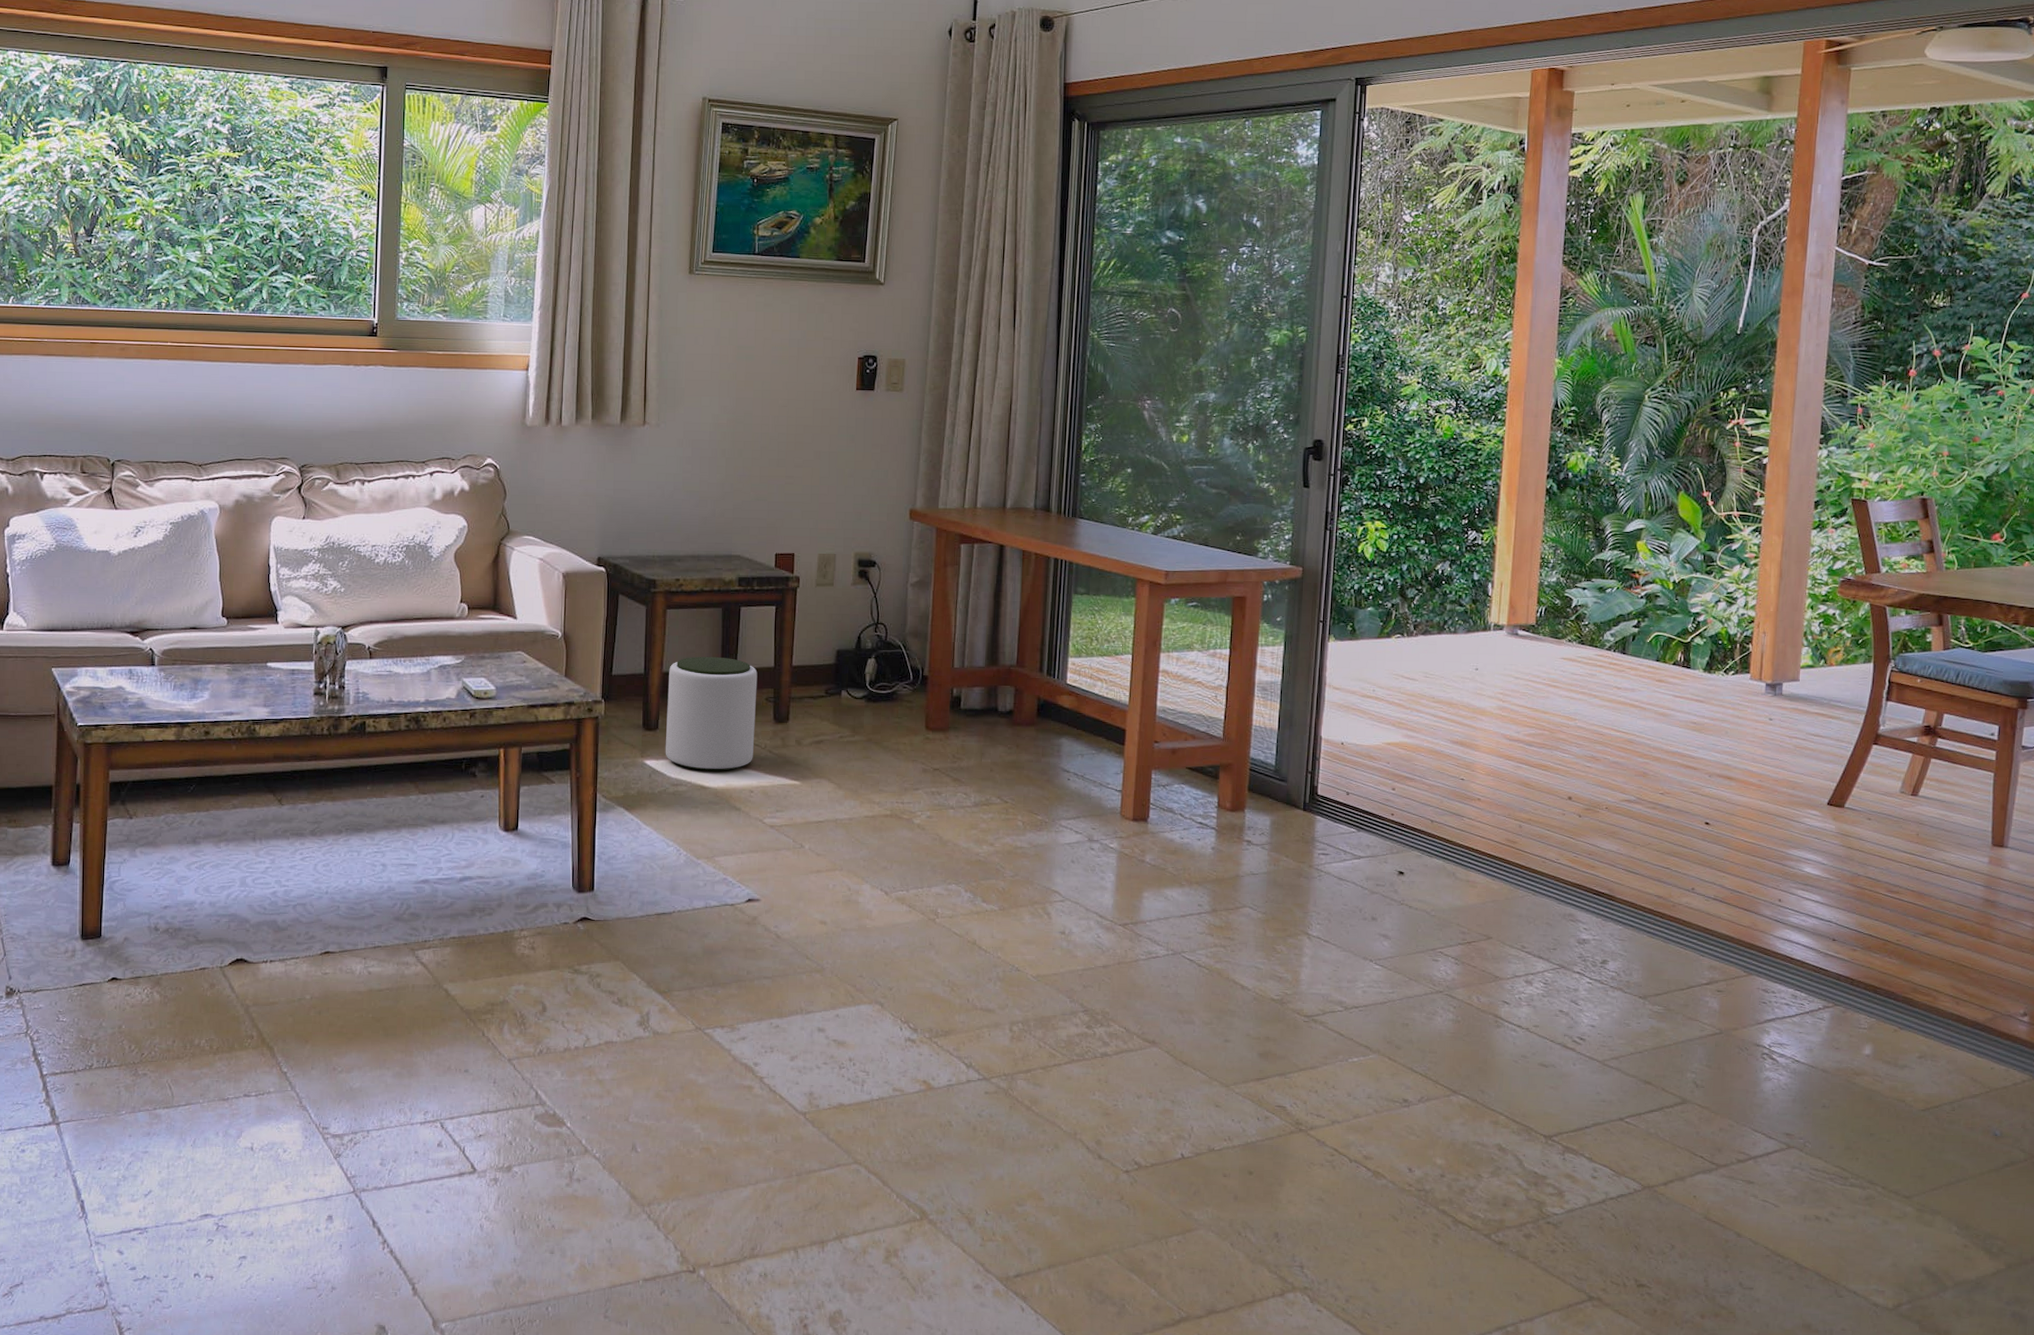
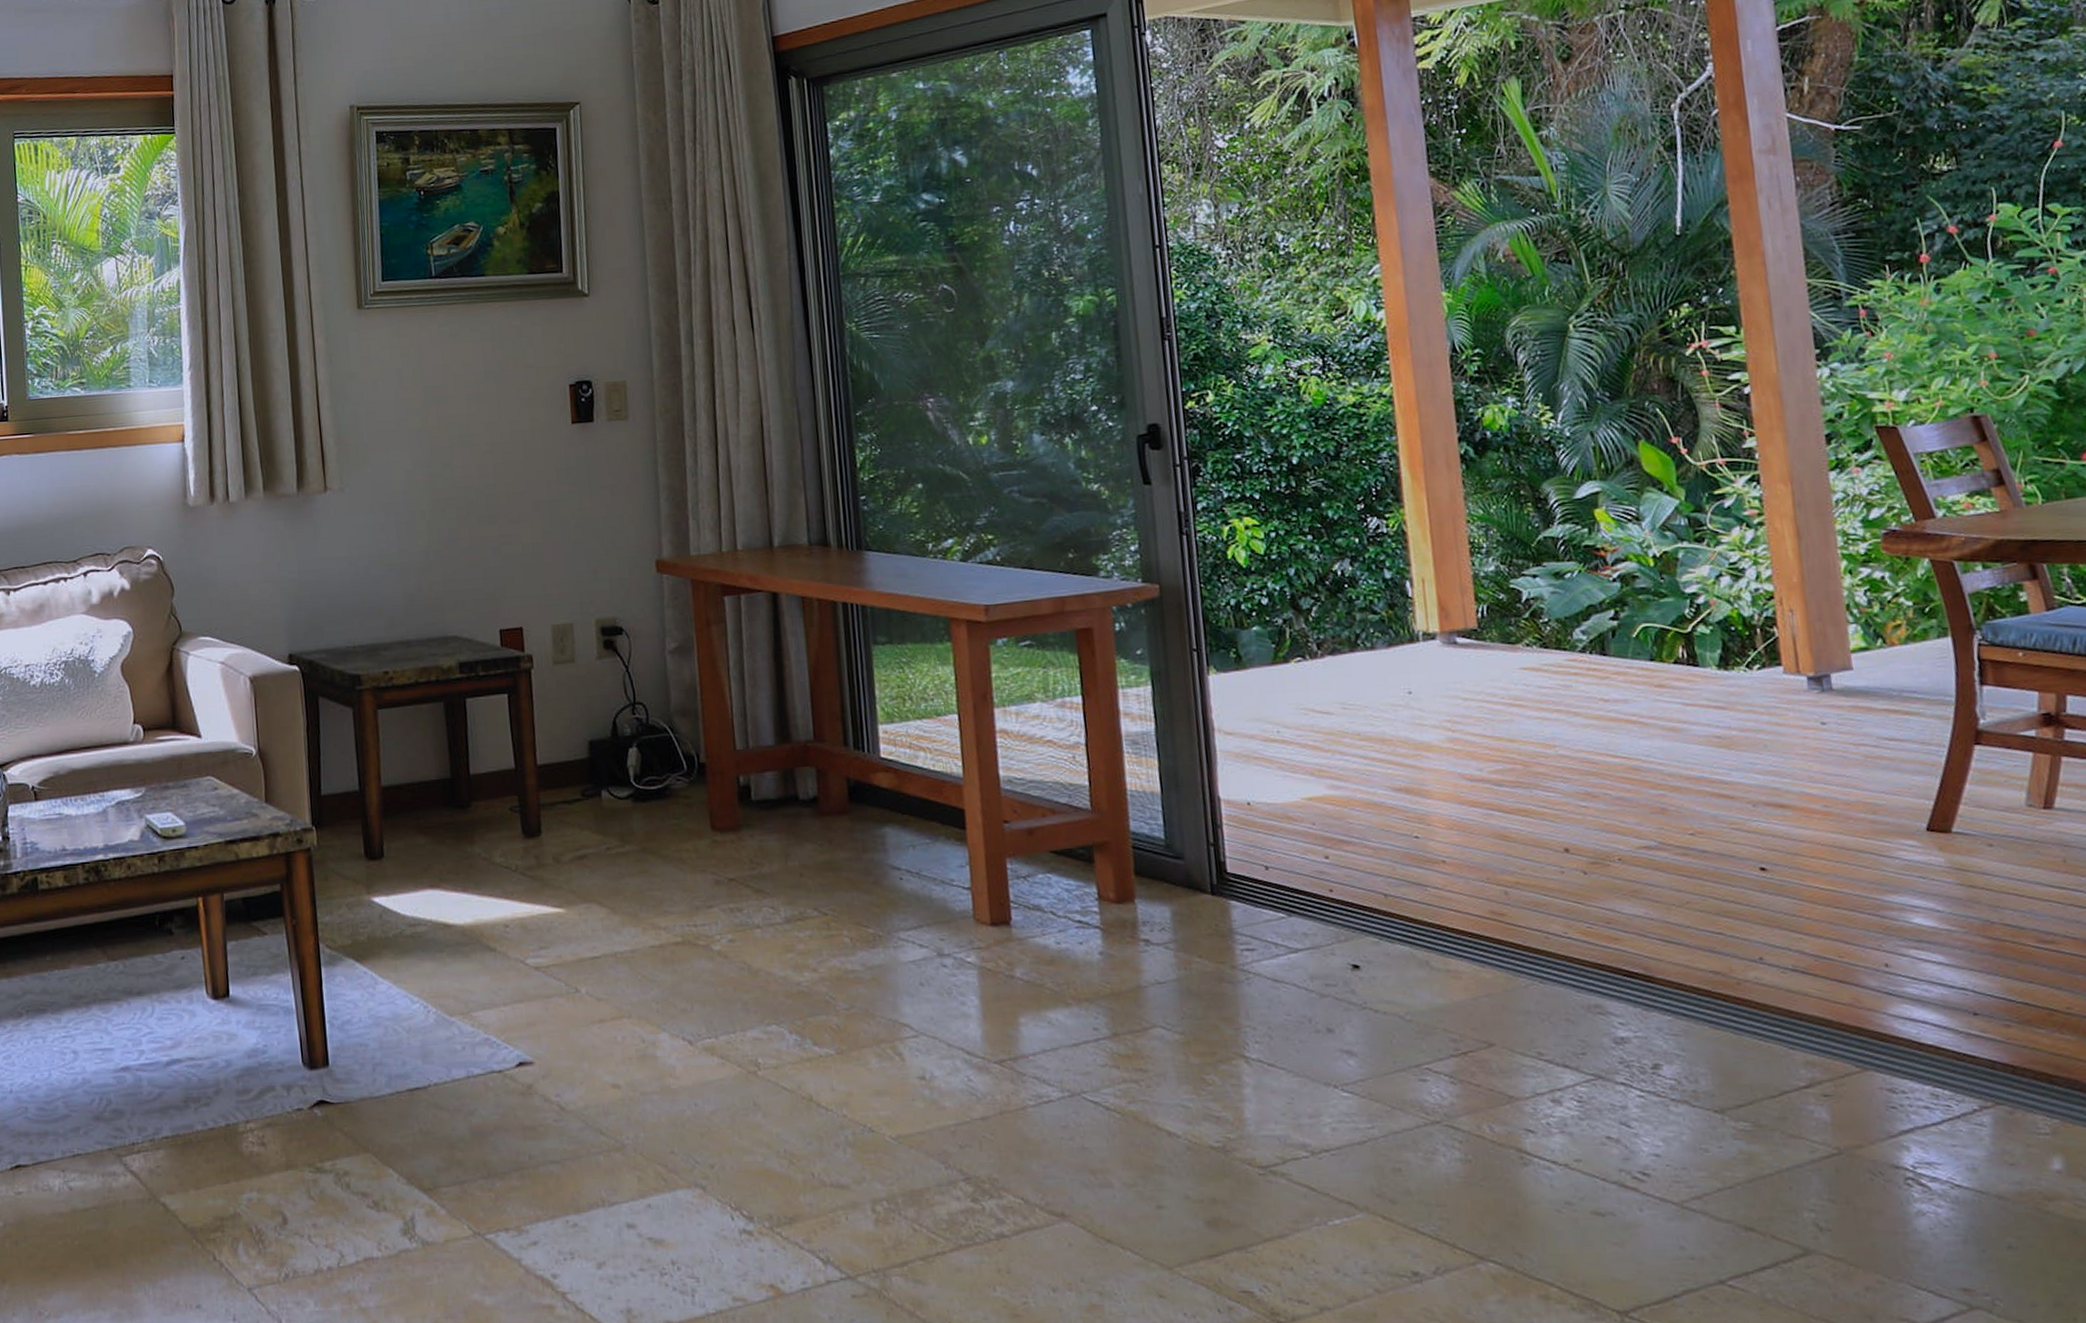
plant pot: present [665,656,758,771] -> none [388,761,504,905]

